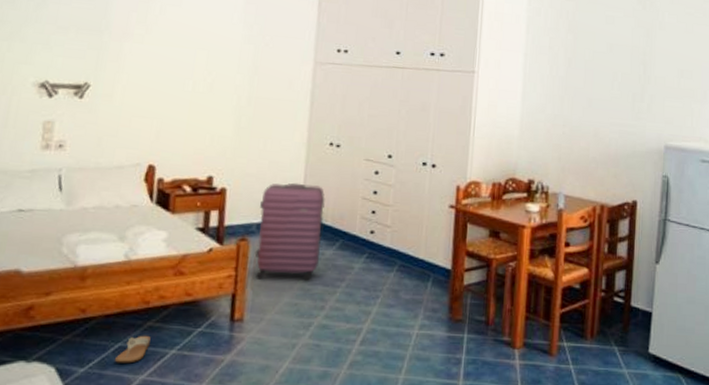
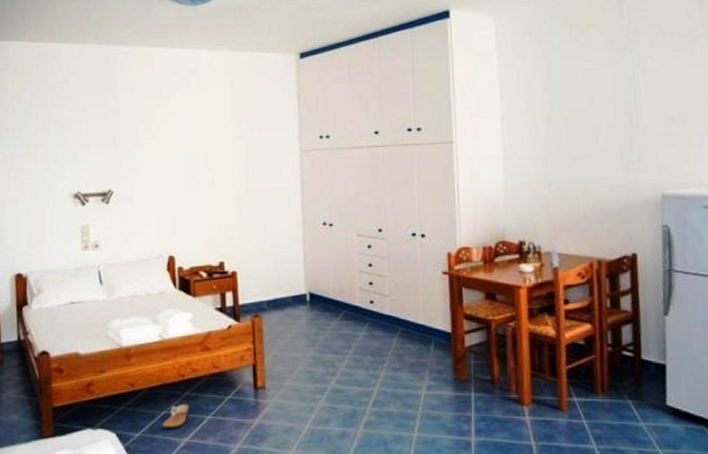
suitcase: present [255,182,325,281] -> none [268,262,326,351]

